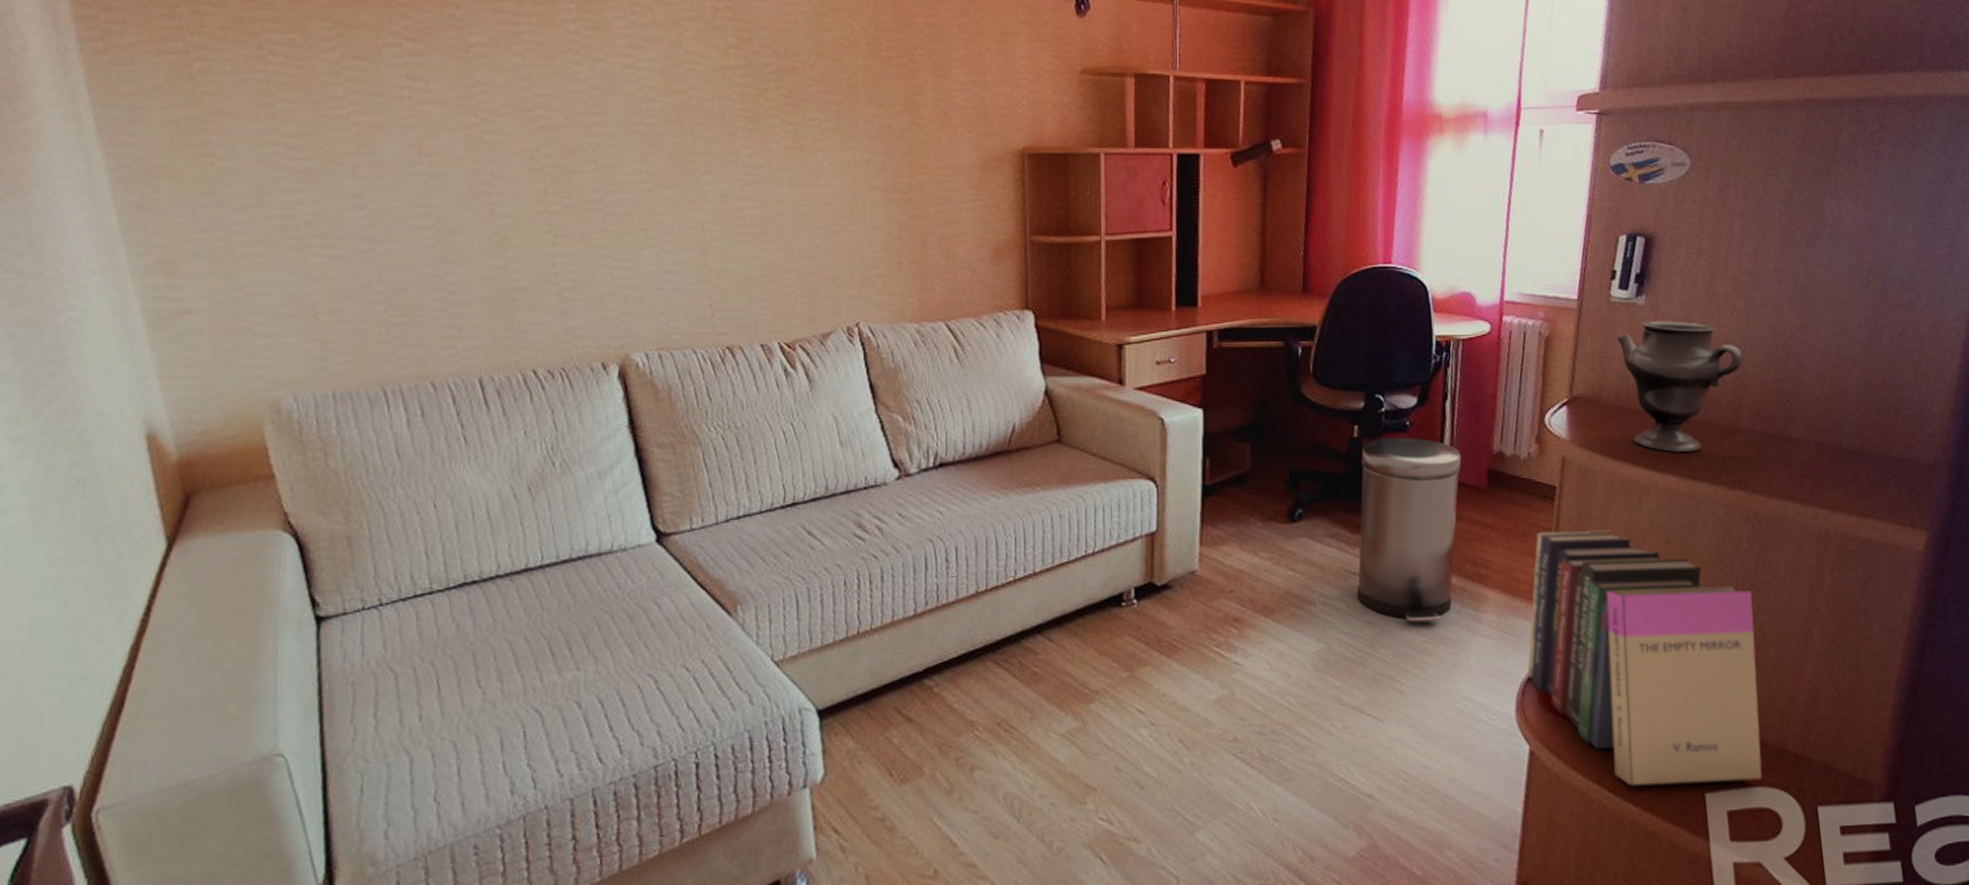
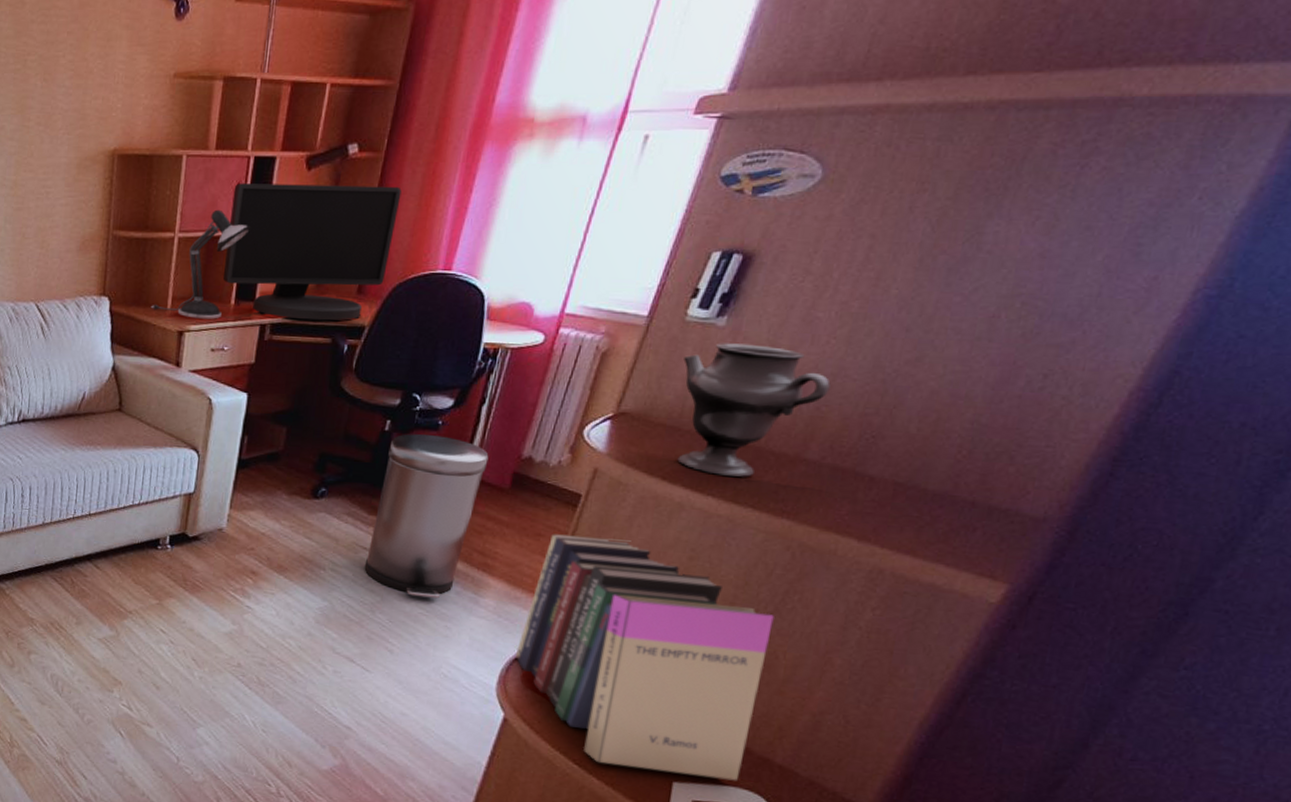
desk lamp: none [1082,209,1182,329] -> present [150,209,250,319]
monitor: none [1159,181,1331,323] -> present [222,183,402,321]

